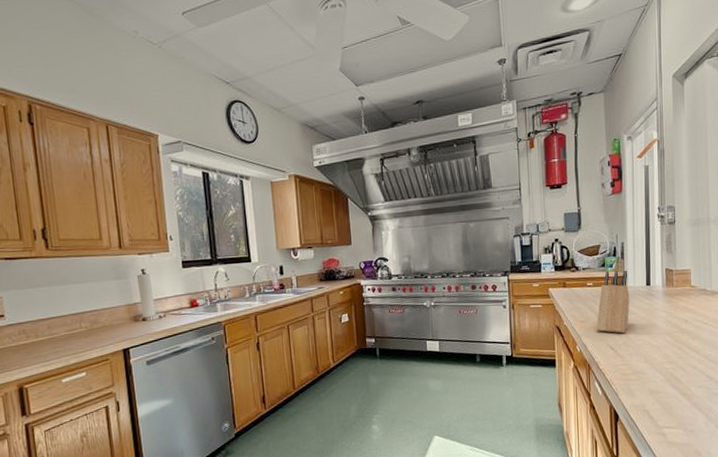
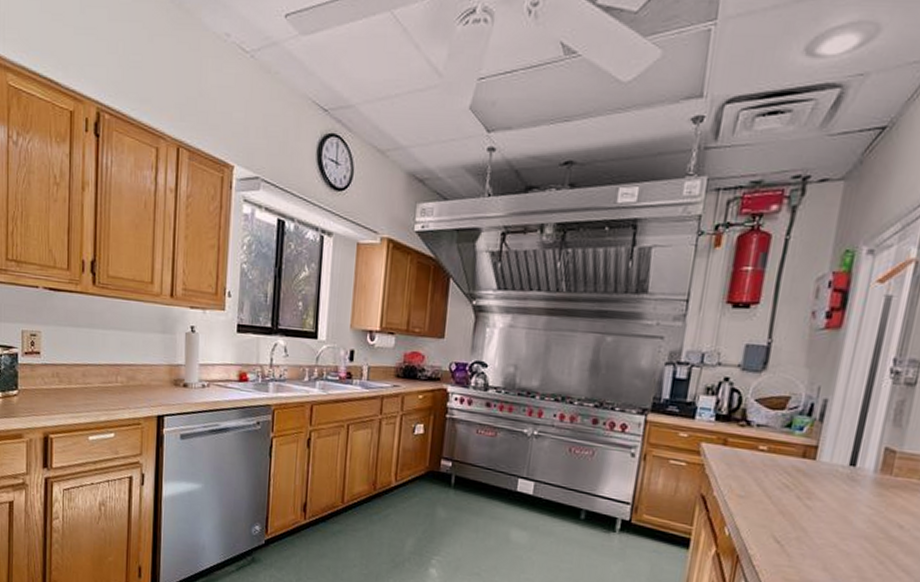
knife block: present [596,270,630,334] -> none [758,434,825,525]

